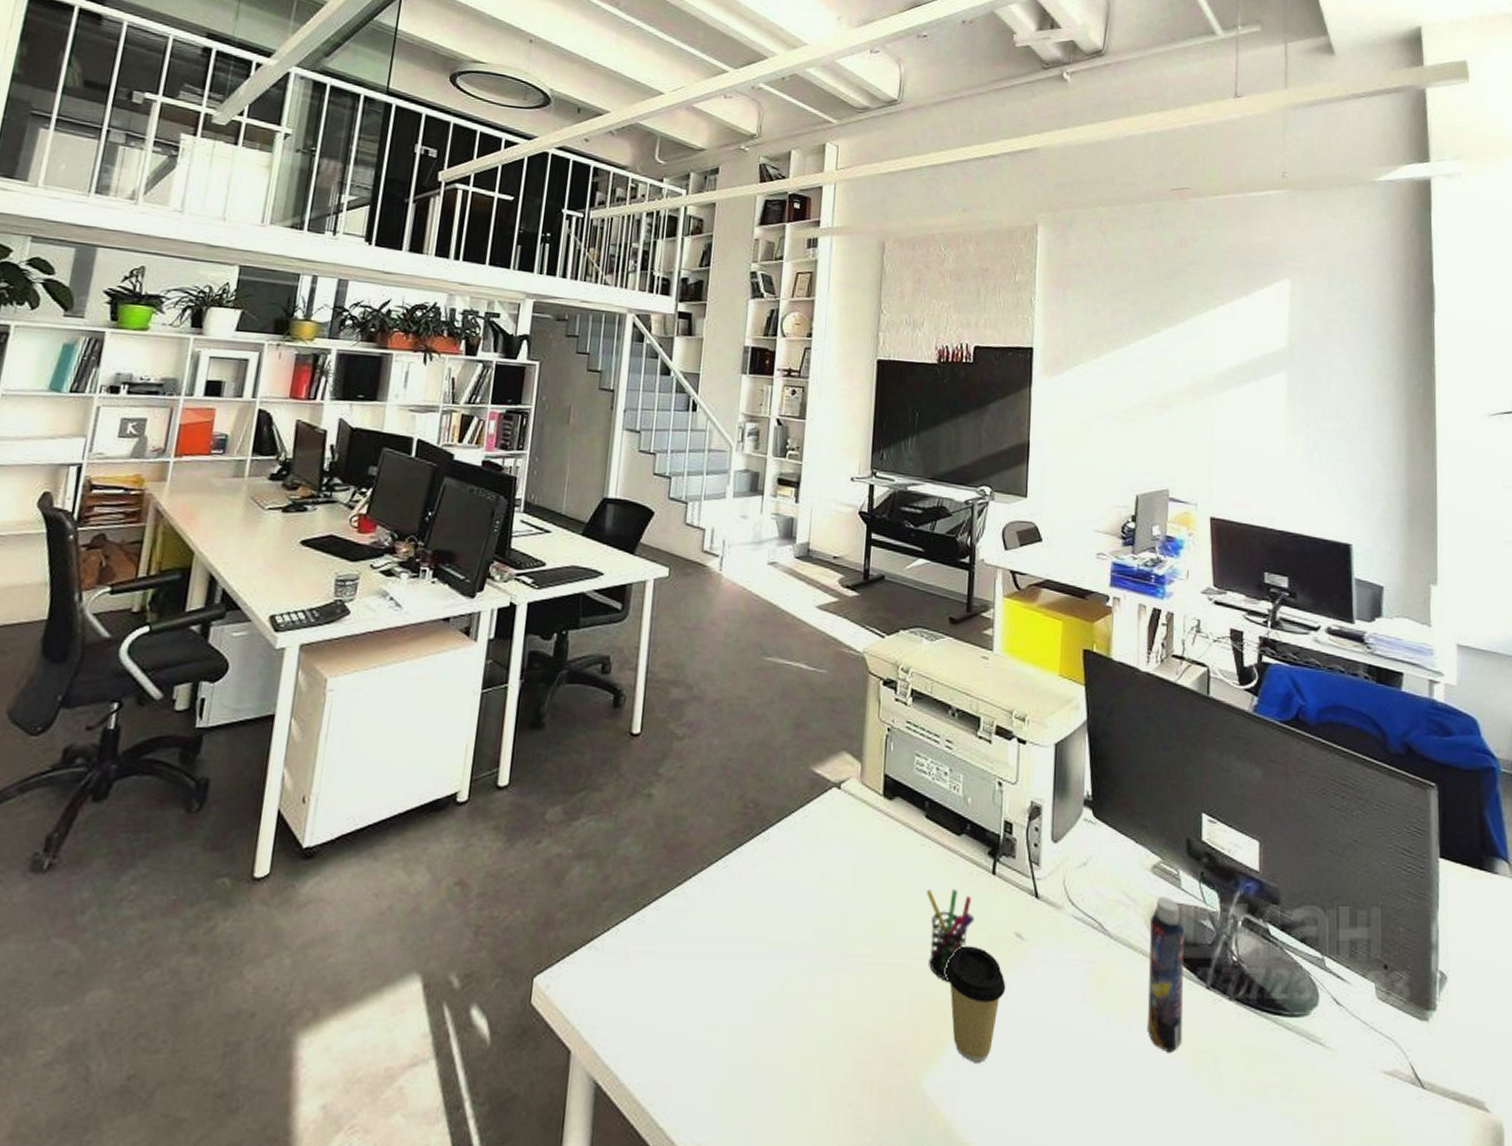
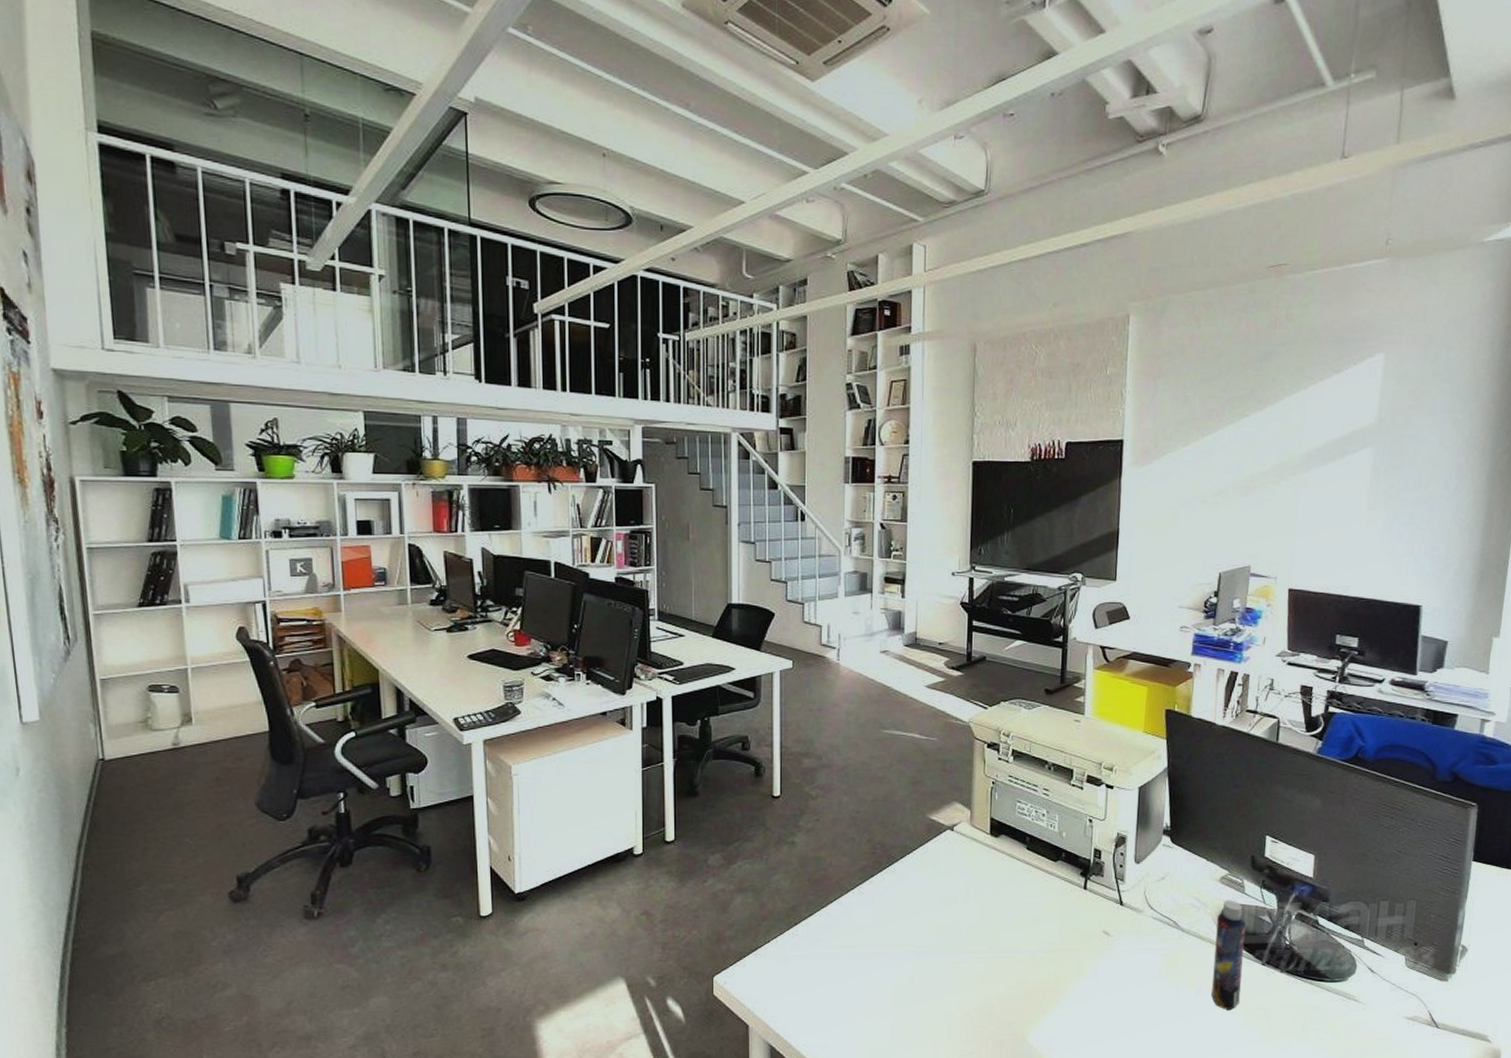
pen holder: present [927,889,975,981] -> none [1029,901,1069,968]
coffee cup: present [945,945,1006,1062] -> none [1045,942,1096,1022]

